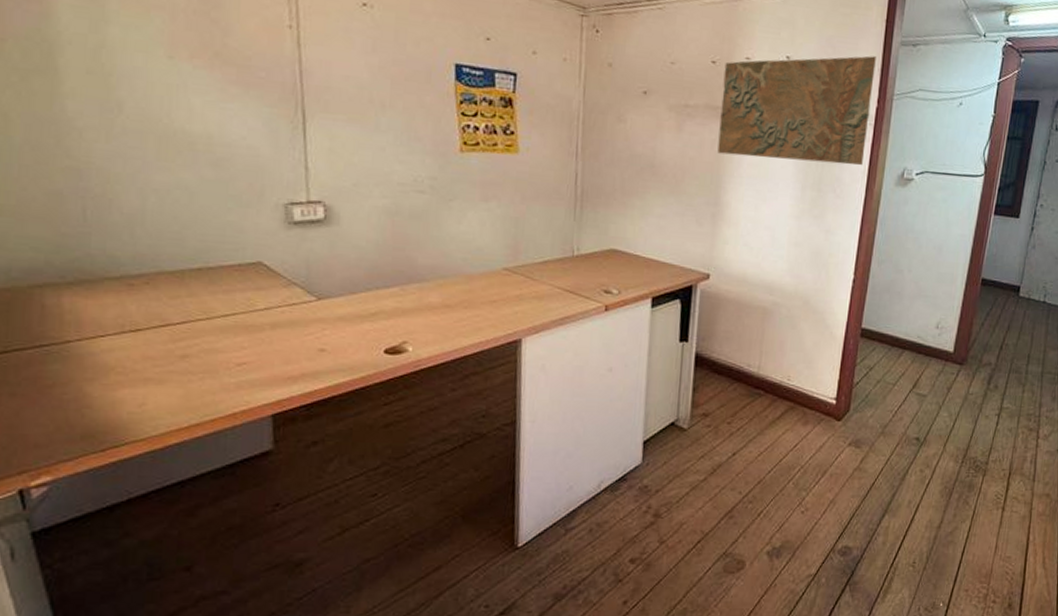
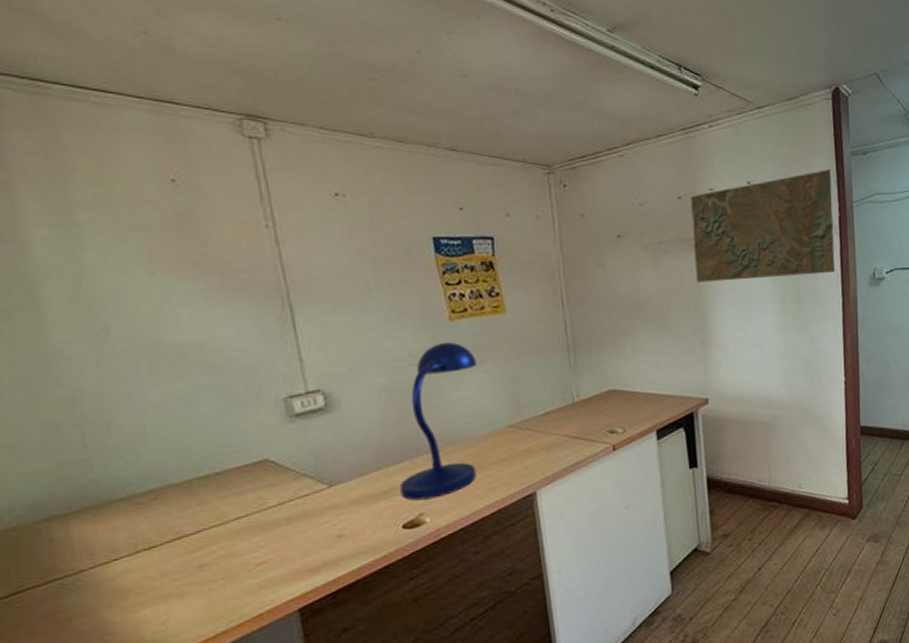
desk lamp: none [387,173,482,329] -> present [400,341,477,501]

